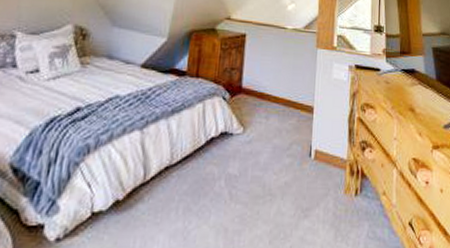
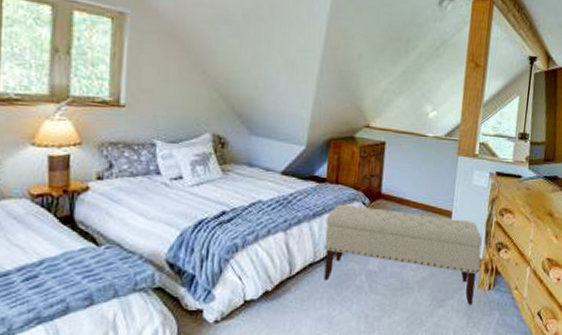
bench: none [180,99,345,214] -> present [324,203,482,305]

